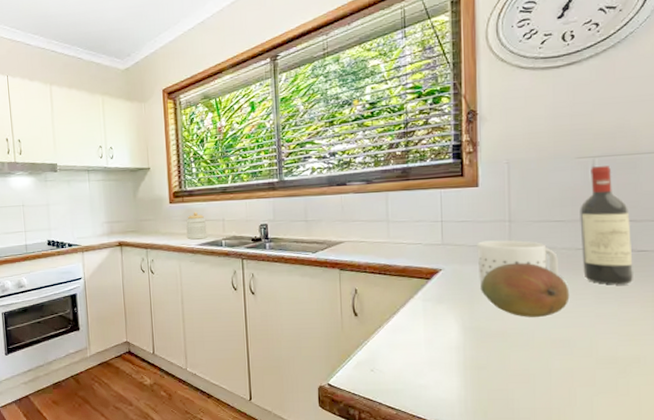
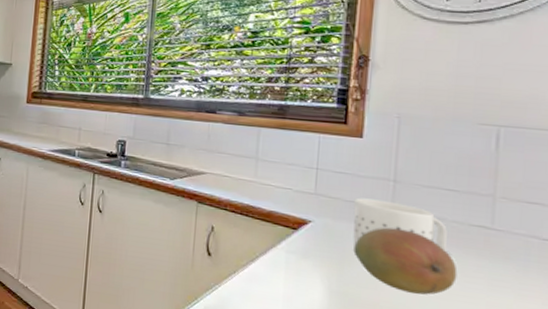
jar: present [186,211,207,240] -> none [39,115,62,146]
wine bottle: present [580,166,633,285] -> none [475,136,537,276]

